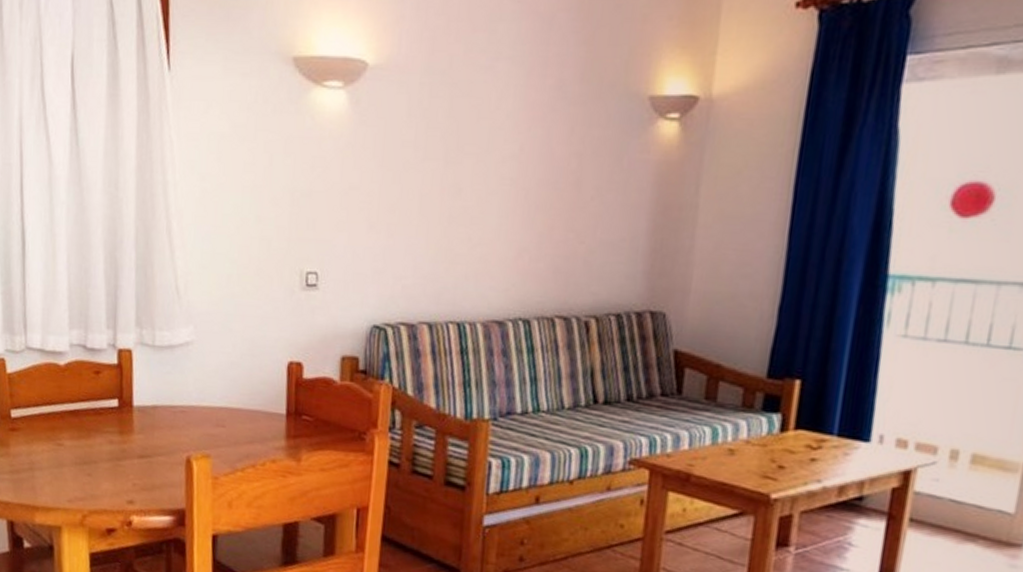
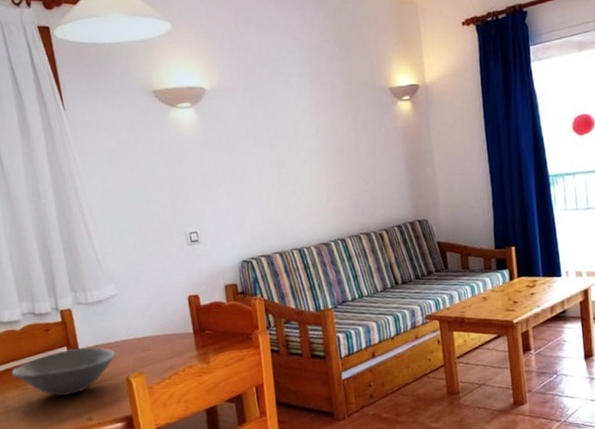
bowl: none [45,403,178,465] -> present [12,347,115,397]

